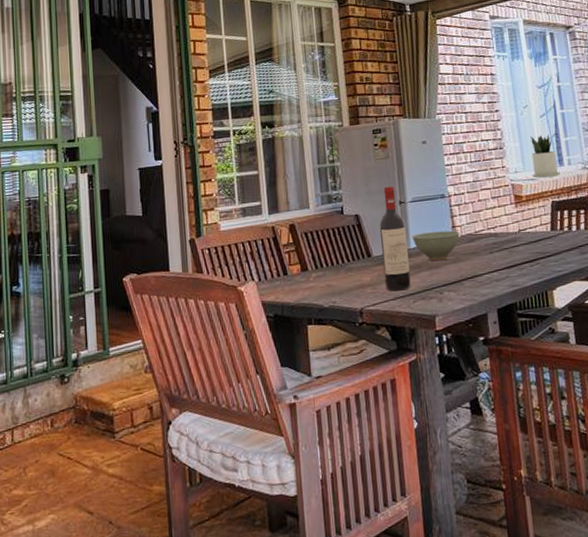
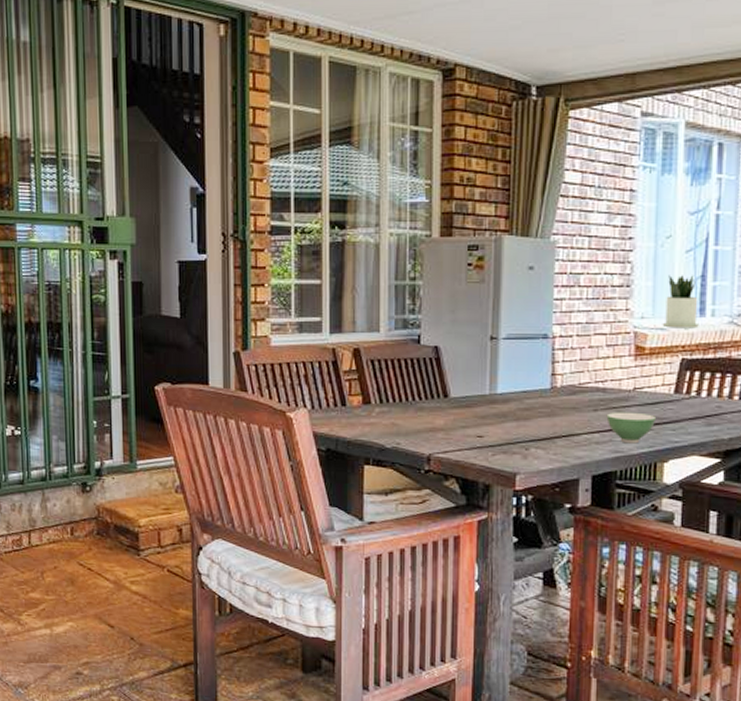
wine bottle: present [380,186,411,292] -> none [460,316,495,441]
bowl: present [412,230,460,262] -> none [501,377,561,412]
bowl: none [501,250,541,278] -> present [606,411,657,444]

